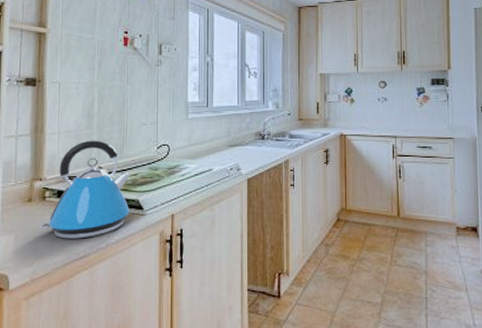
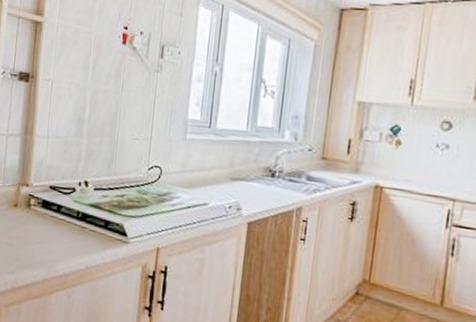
kettle: present [40,140,131,239] -> none [24,149,118,256]

